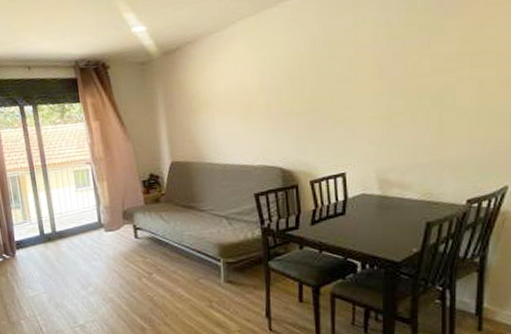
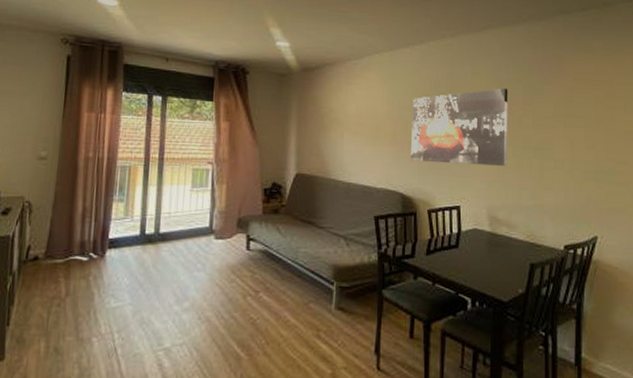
wall art: none [285,32,400,133] -> present [411,87,508,166]

